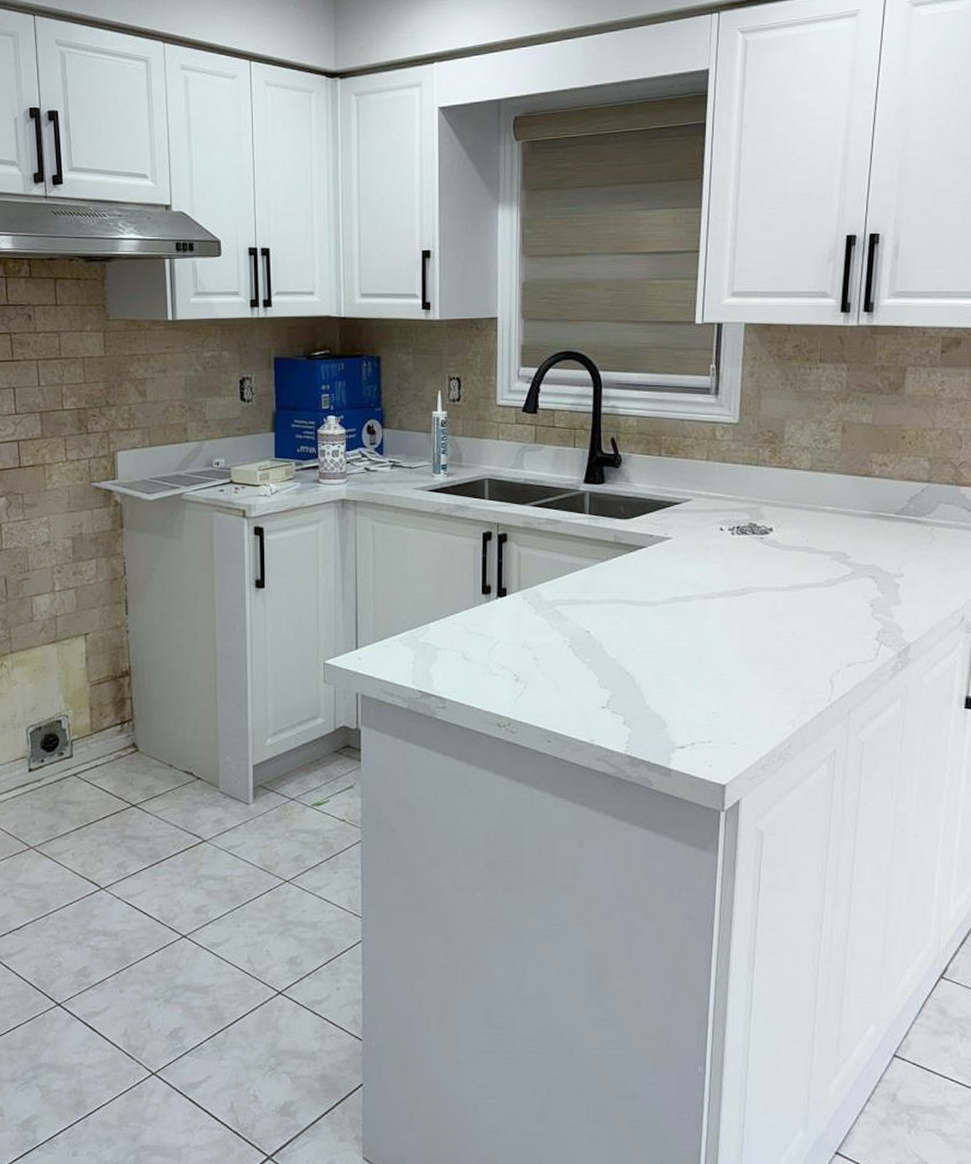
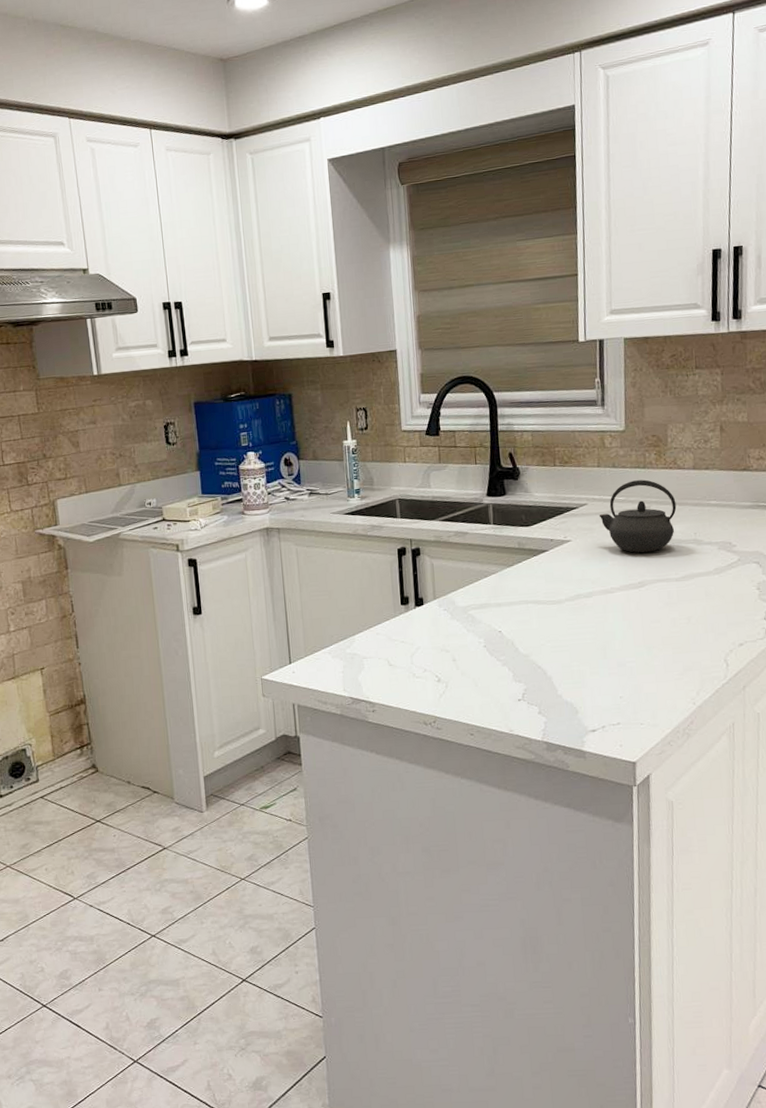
kettle: none [704,478,789,558] -> present [599,479,677,553]

